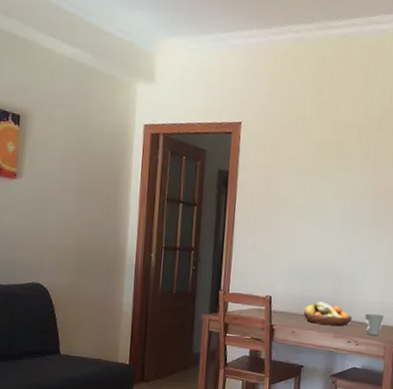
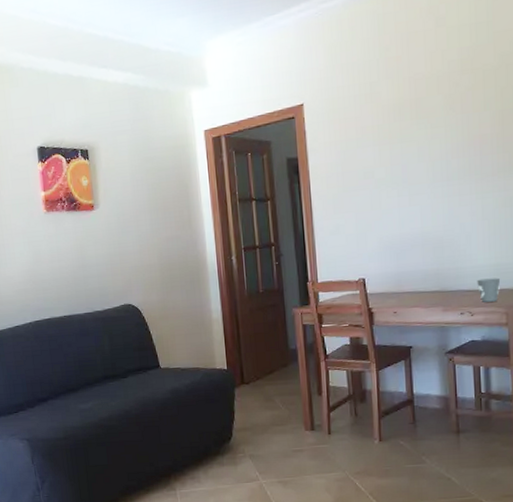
fruit bowl: present [303,301,353,326] -> none [403,275,462,300]

